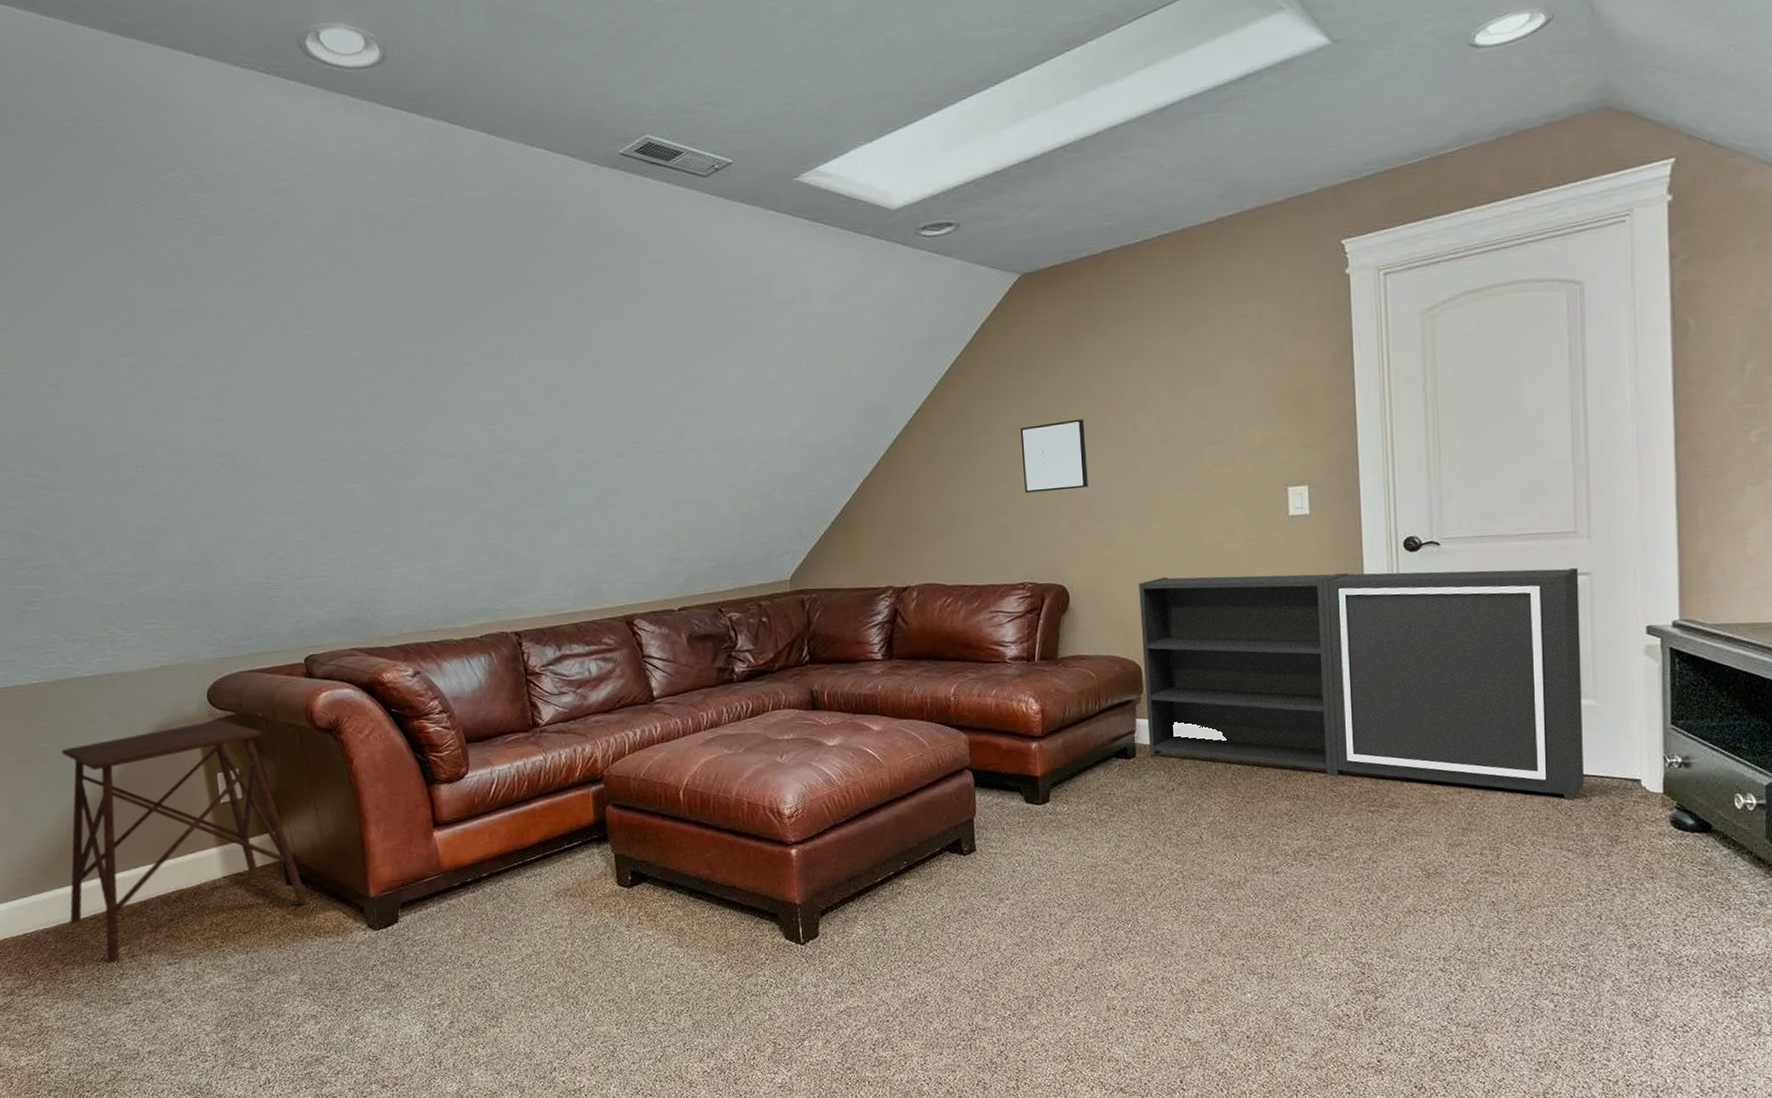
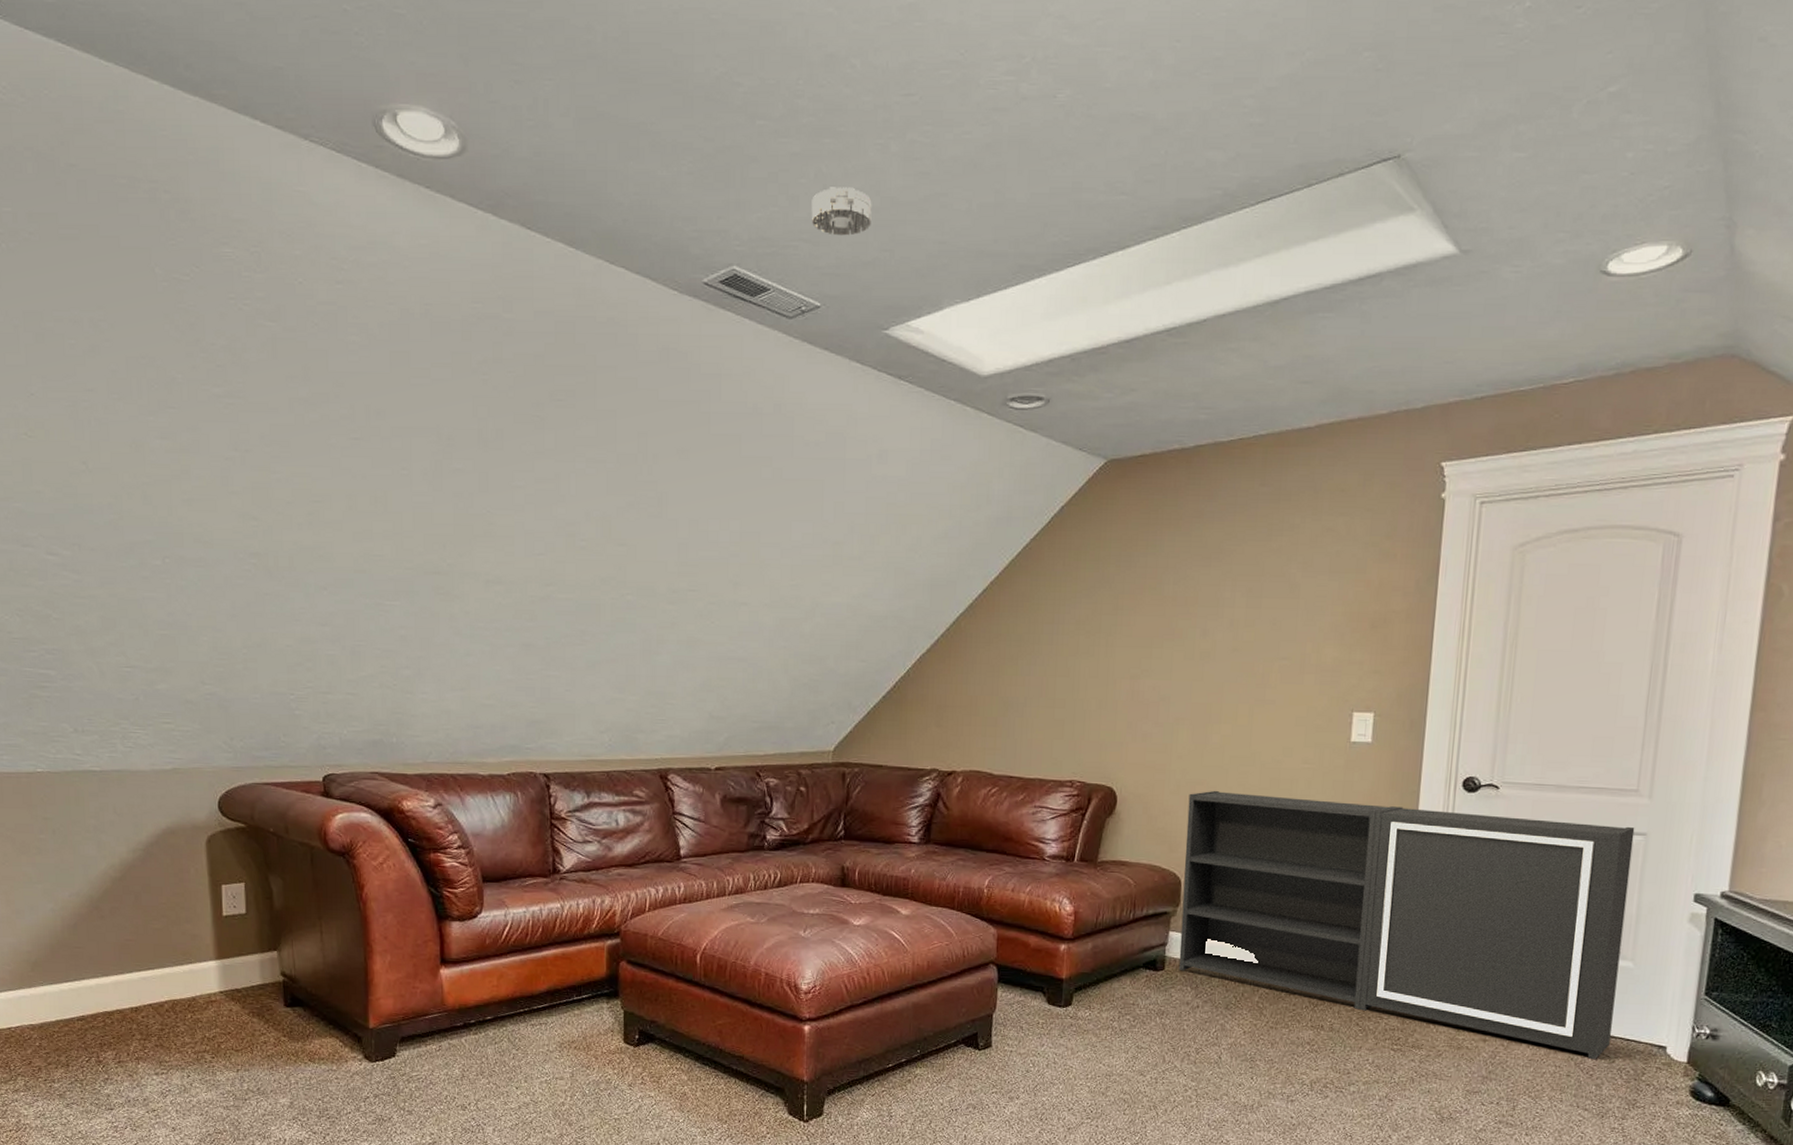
side table: present [62,719,307,964] -> none [57,830,304,1067]
smoke detector: none [713,50,772,96] -> present [811,187,872,236]
wall art: present [1020,419,1088,493] -> none [1085,618,1154,690]

